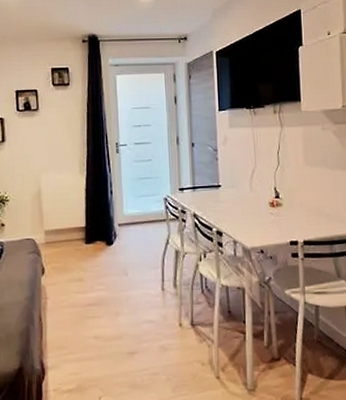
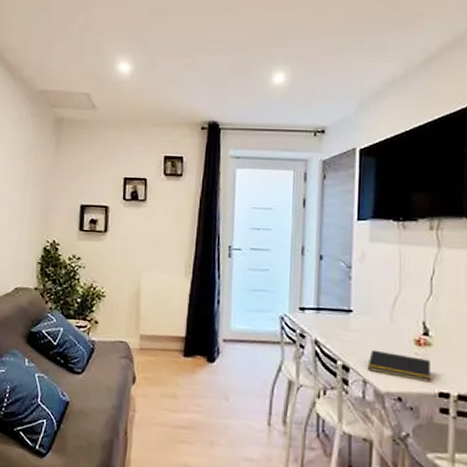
notepad: none [236,215,284,235] -> present [367,349,431,382]

